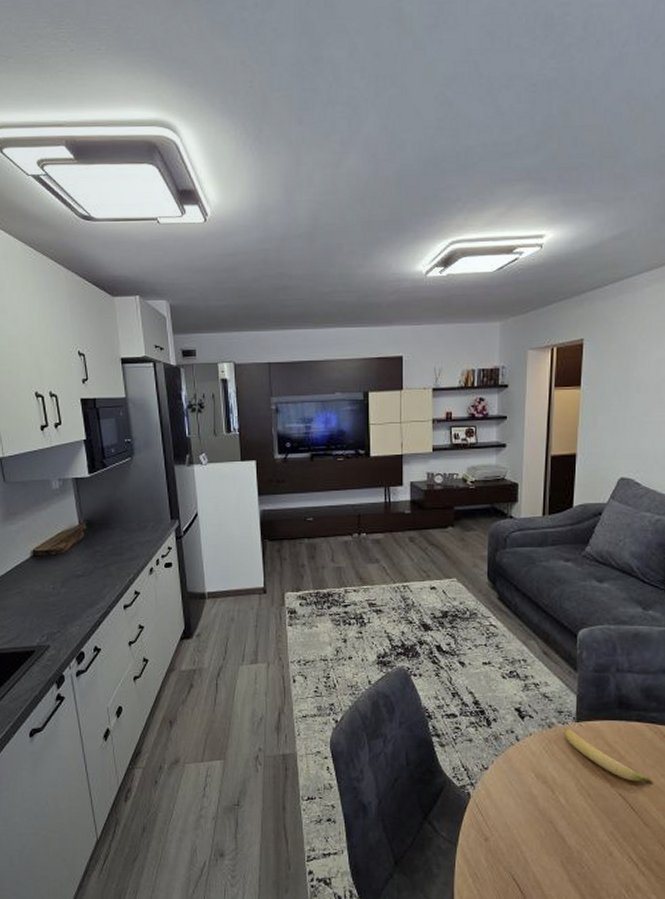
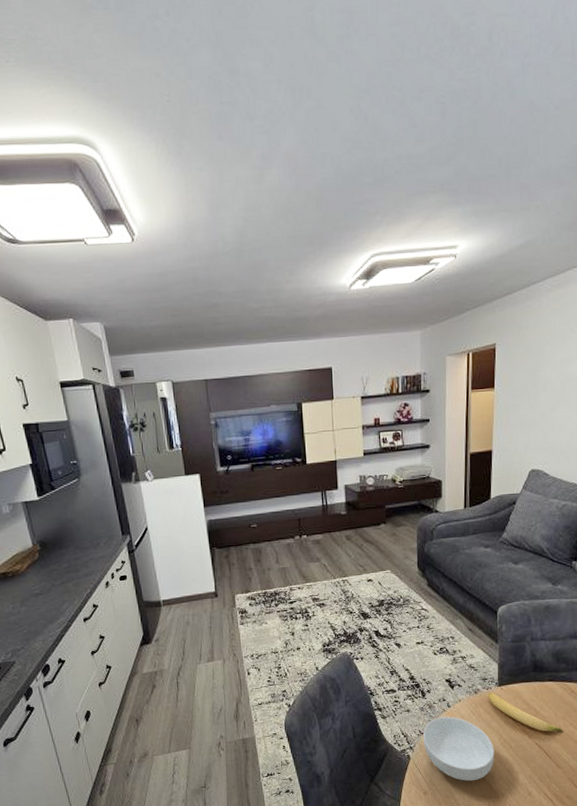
cereal bowl: none [486,751,569,831] -> present [422,716,494,782]

